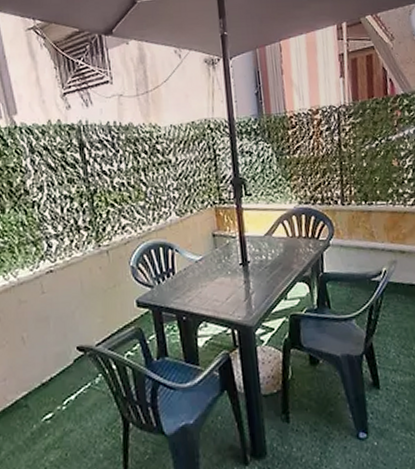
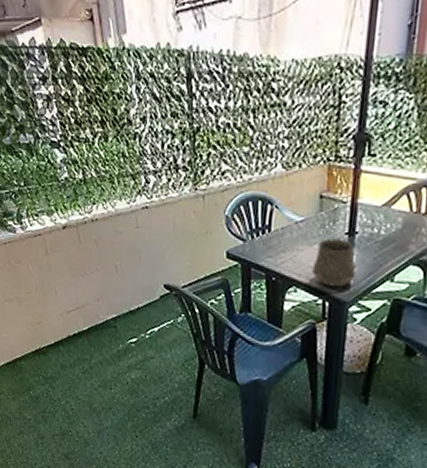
ceramic cup: none [217,270,255,315] -> present [312,238,356,288]

